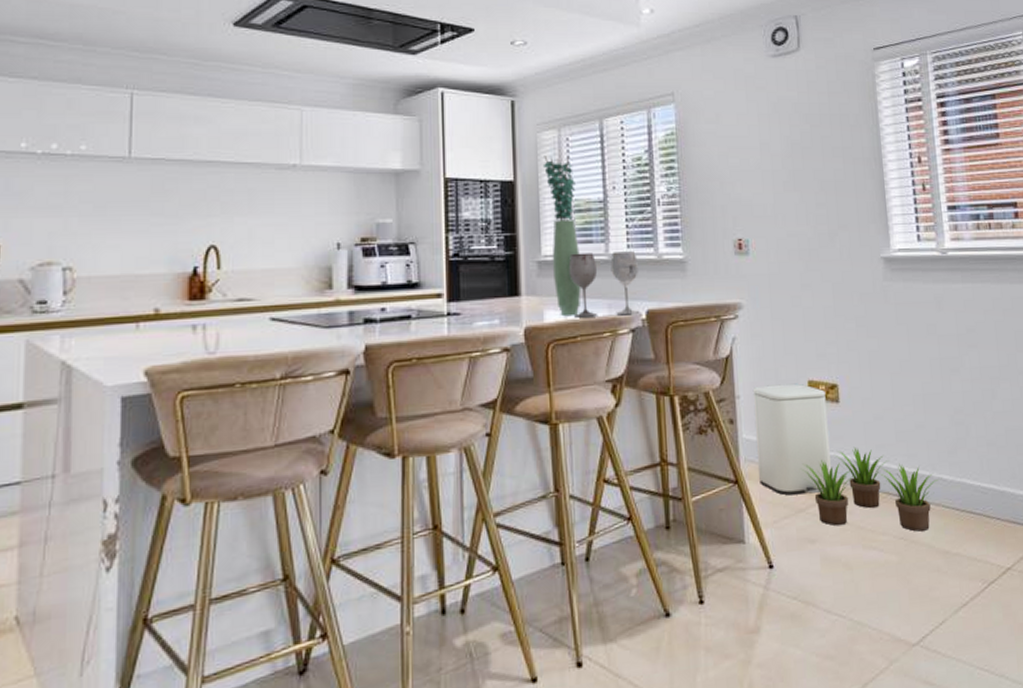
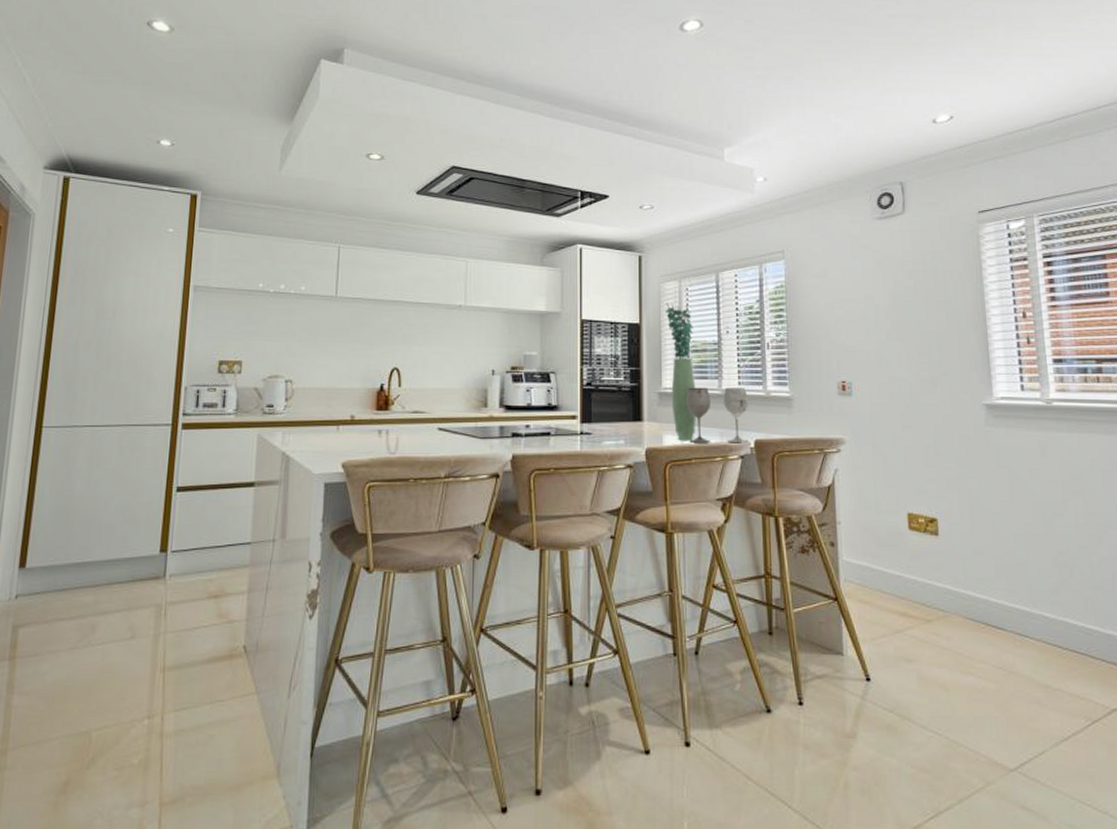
pedal bin: present [752,383,831,496] -> none [853,514,929,618]
plant: present [800,446,942,532] -> none [898,577,1044,664]

